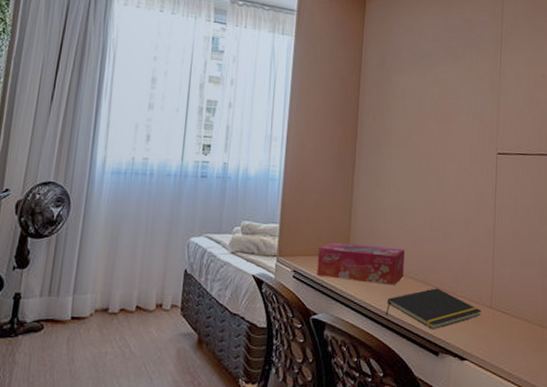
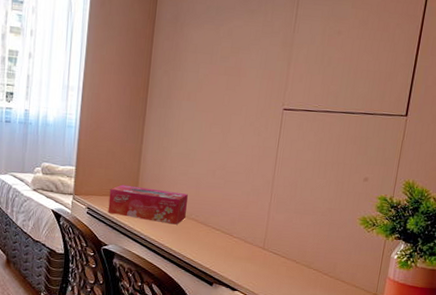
notepad: present [386,288,481,329] -> none [168,229,255,264]

